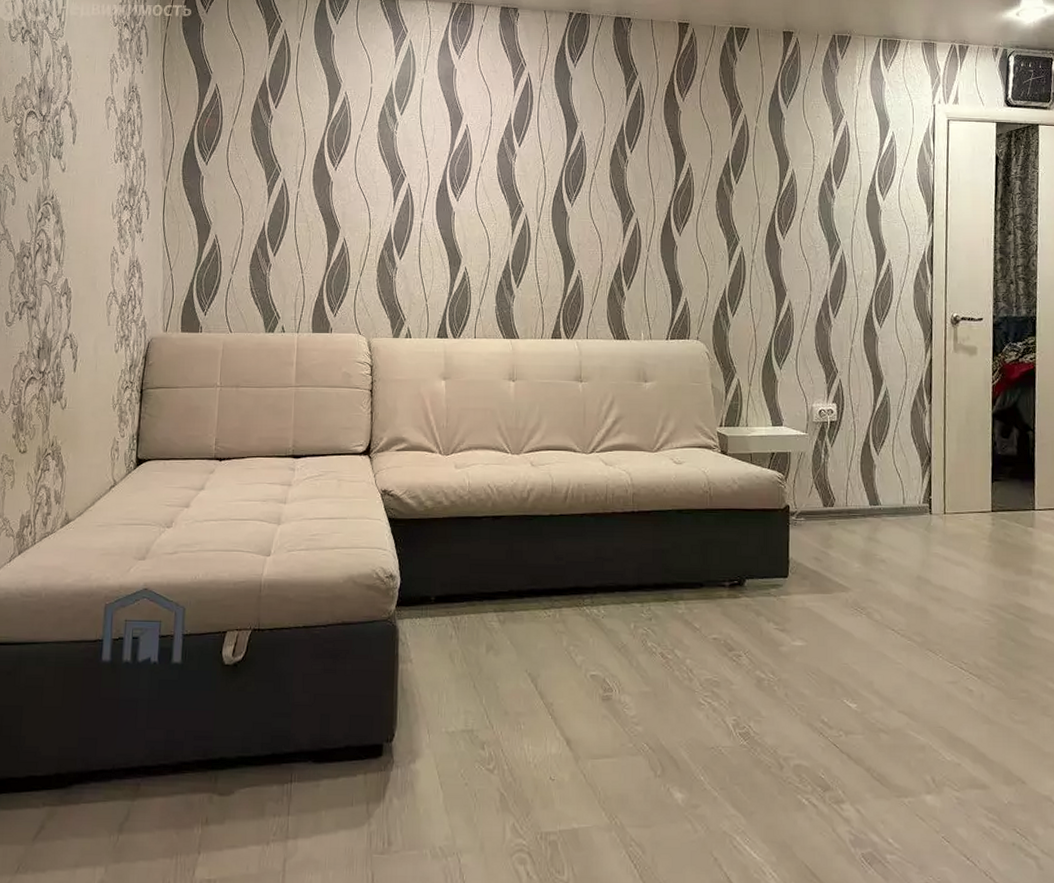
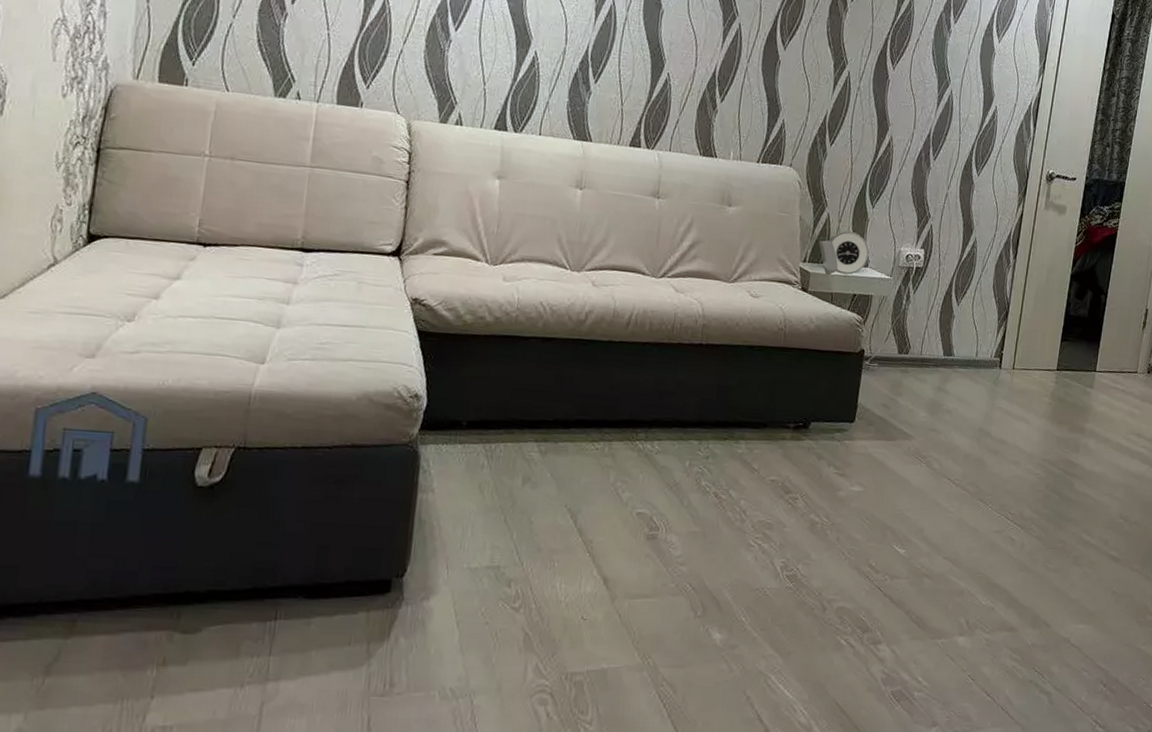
alarm clock: none [731,393,783,437] -> present [818,231,870,275]

